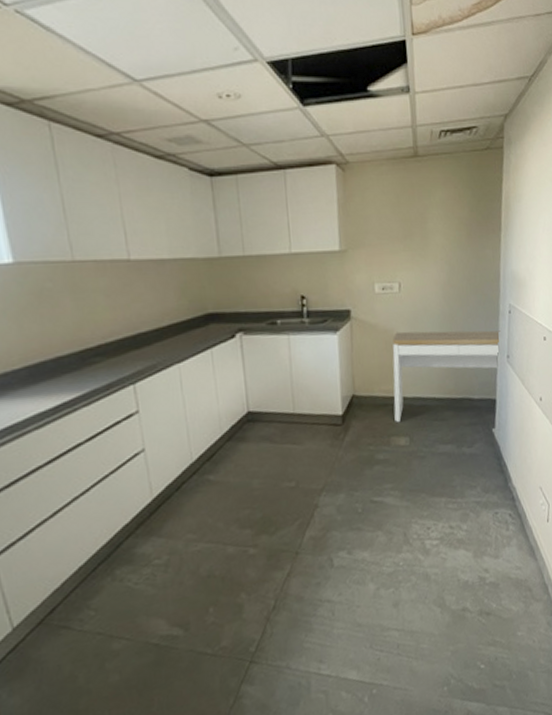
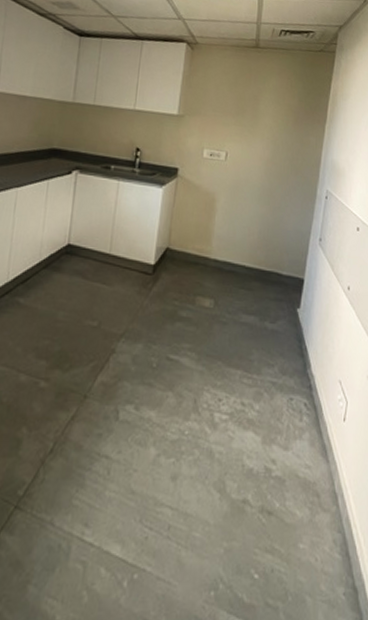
desk: present [392,330,501,422] -> none [203,196,316,283]

